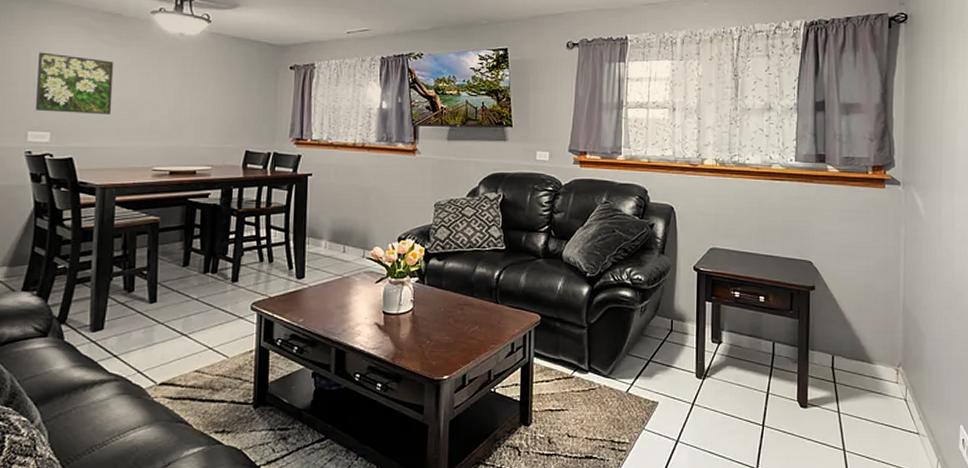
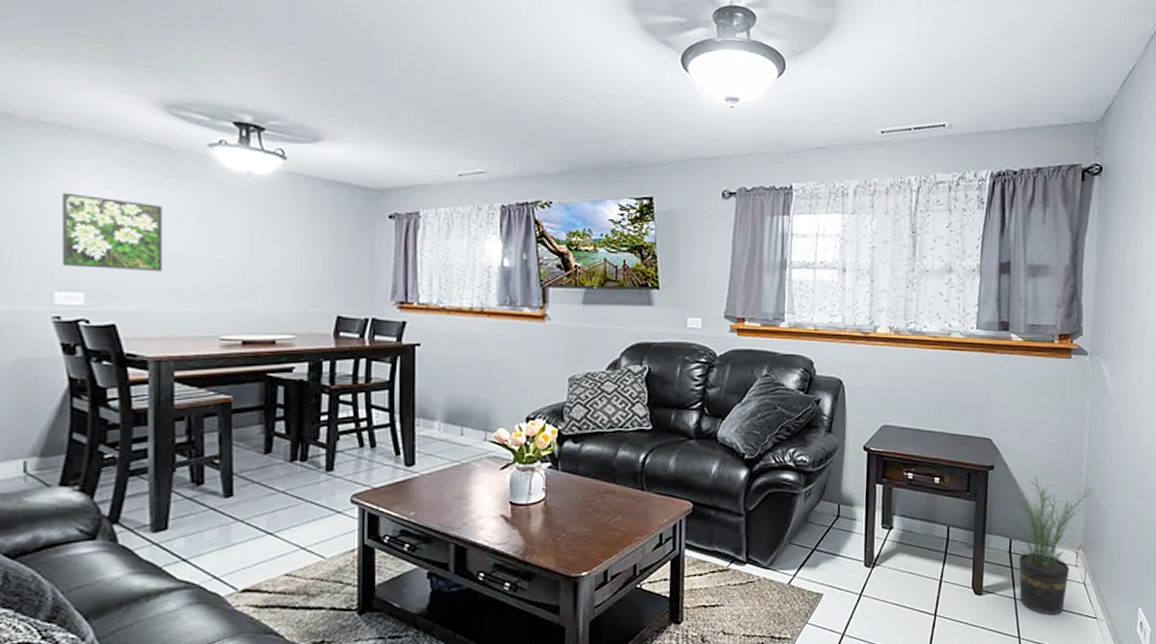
potted plant: none [832,295,912,430] -> present [1011,474,1094,615]

